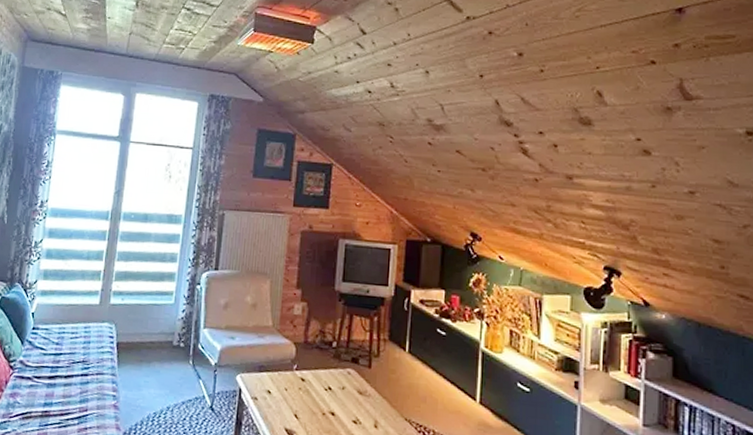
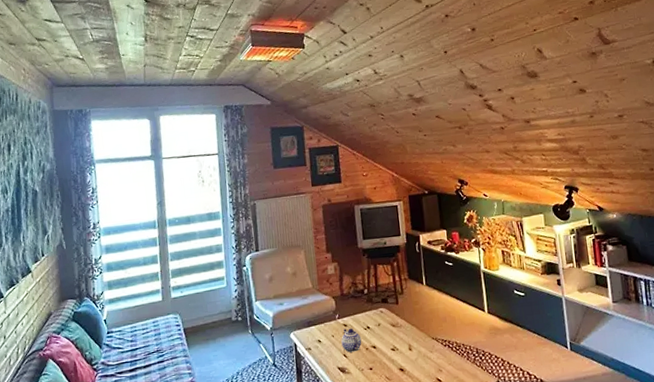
teapot: none [294,384,320,414] -> present [341,328,362,353]

